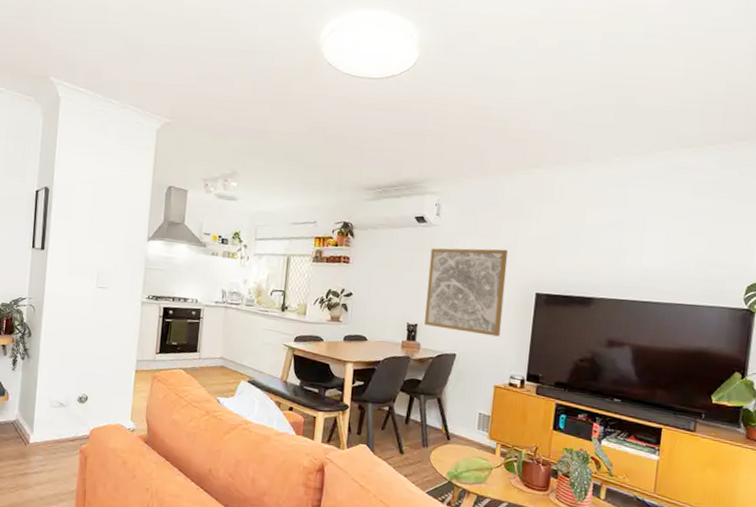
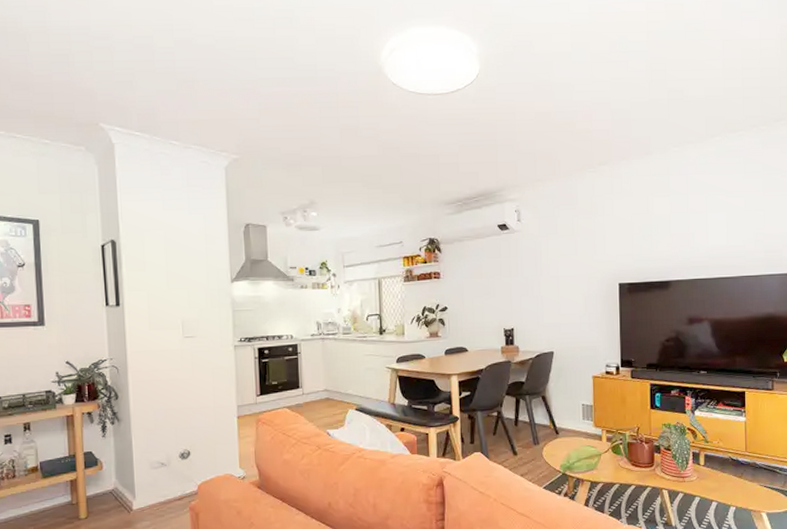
wall art: present [424,248,509,337] -> none [517,246,591,330]

